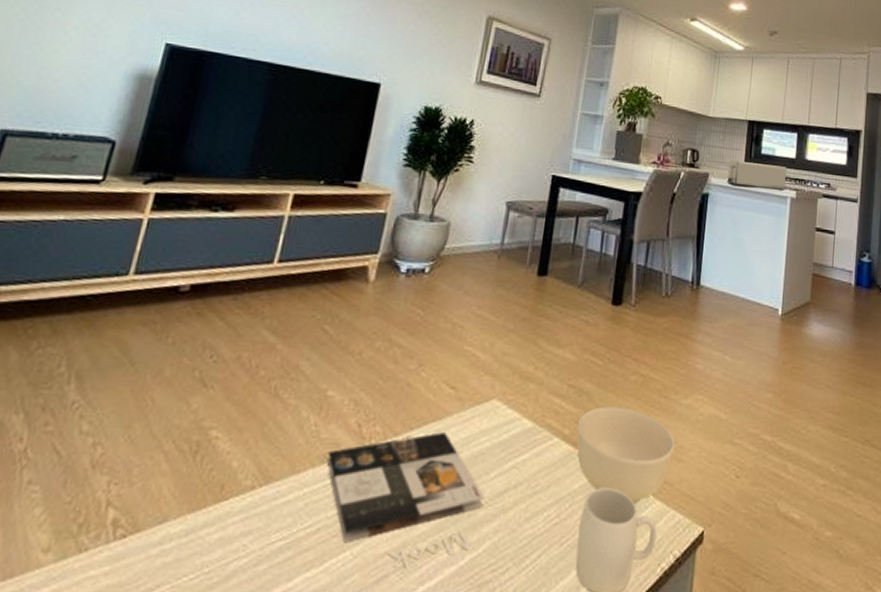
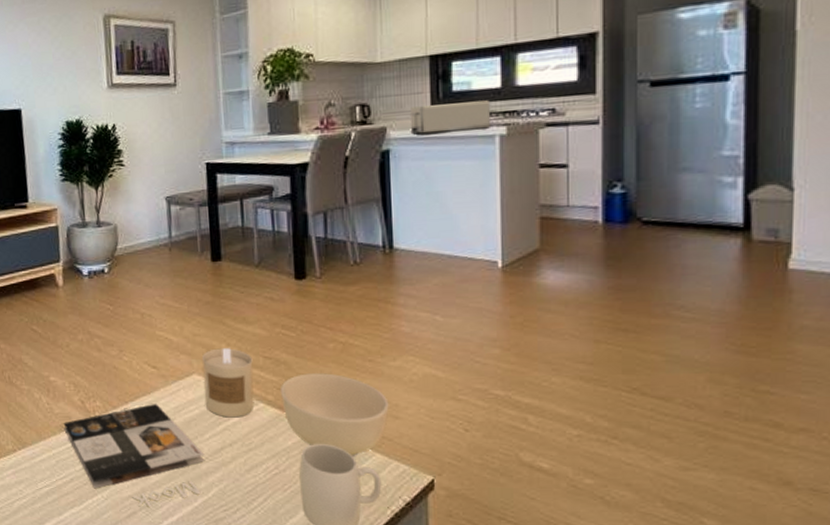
candle: none [498,371,557,454] -> present [201,348,254,418]

